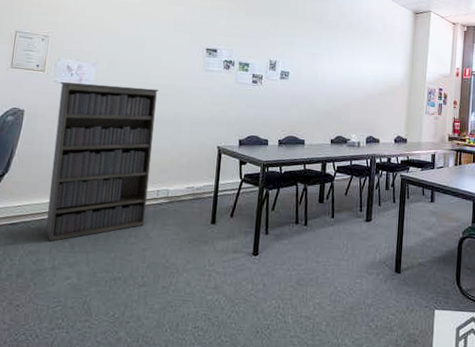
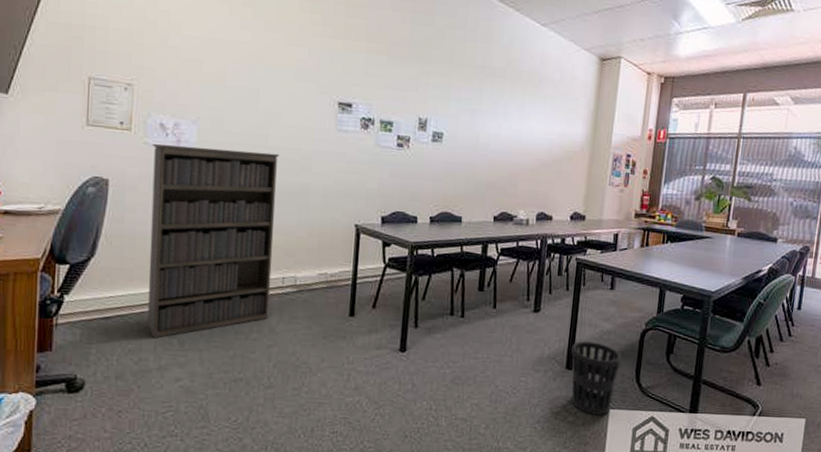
wastebasket: none [399,248,443,315] -> present [571,341,621,415]

